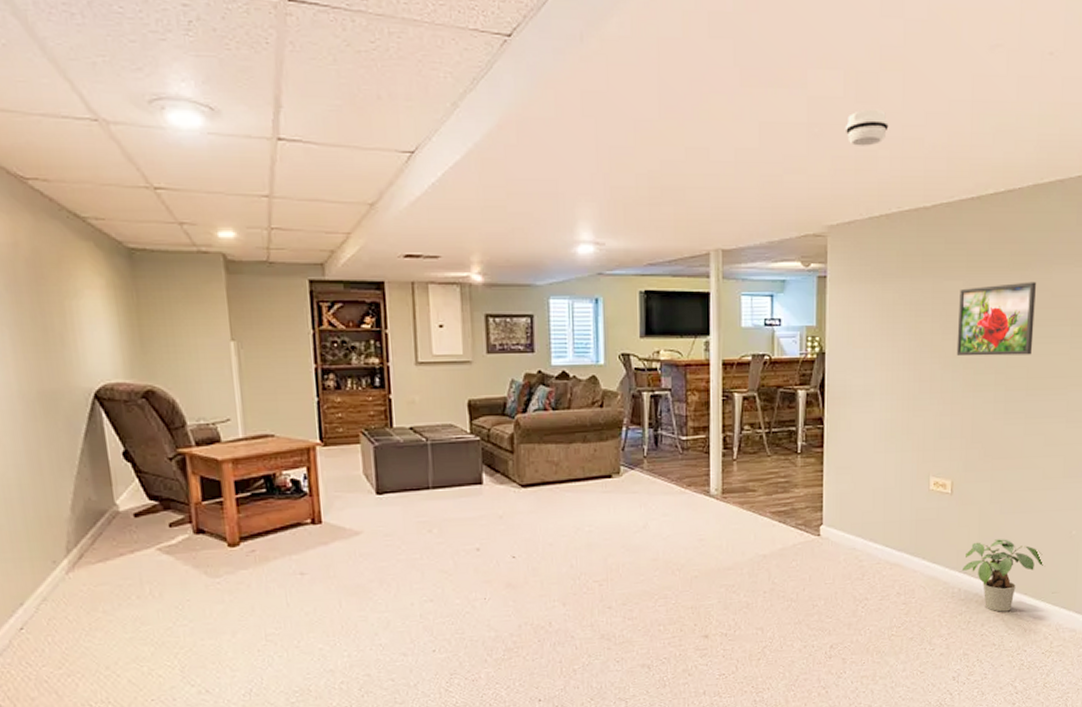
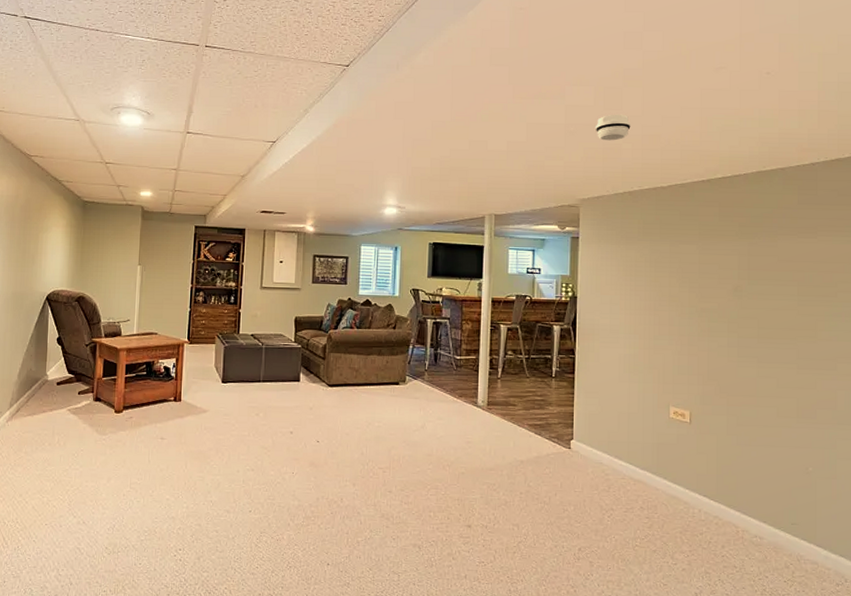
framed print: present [956,281,1036,357] -> none [692,248,763,309]
potted plant: present [961,539,1046,612] -> none [701,468,784,537]

